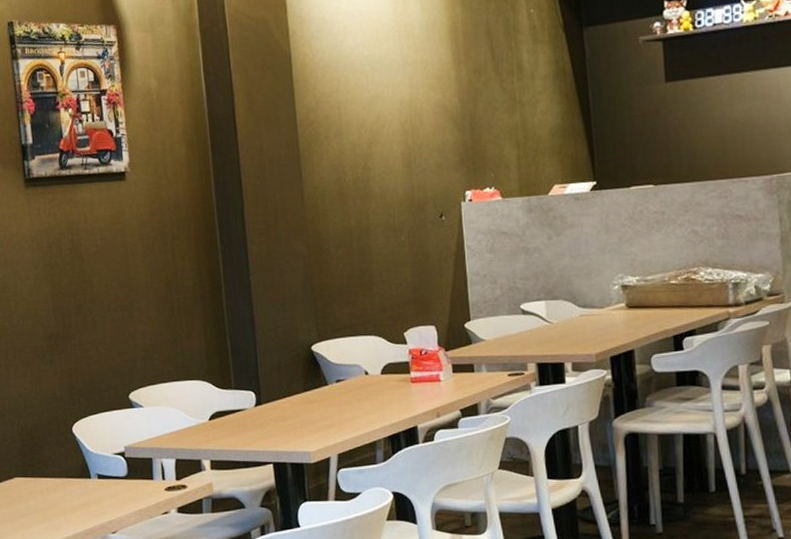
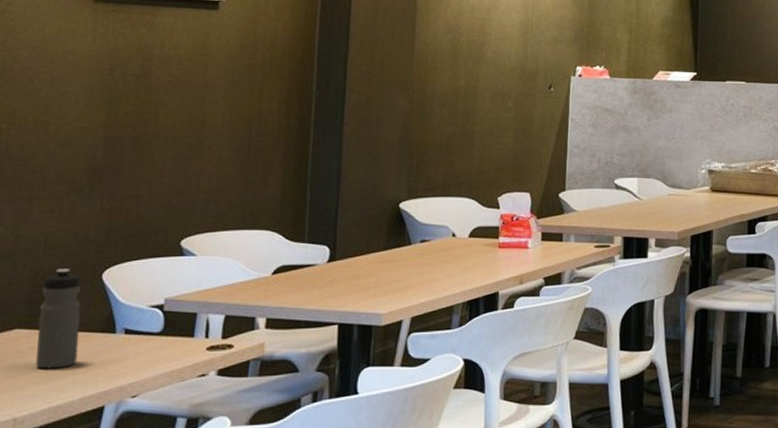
water bottle: none [29,424,66,511] -> present [36,269,81,369]

